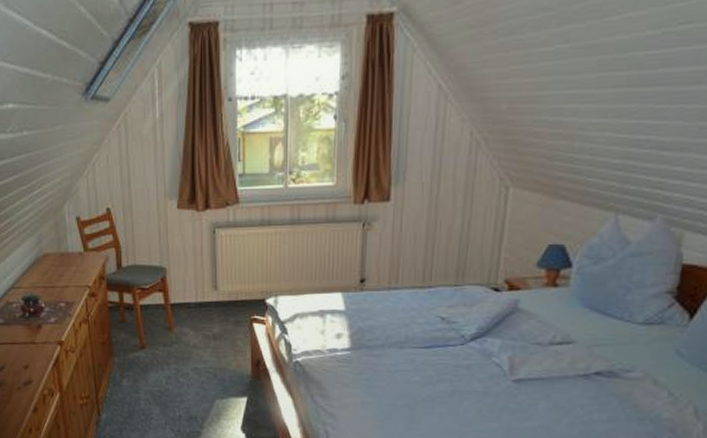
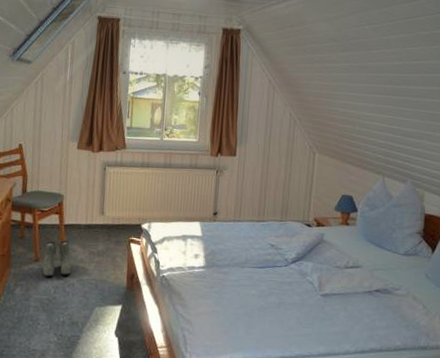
boots: none [150,323,184,365] -> present [43,240,72,277]

